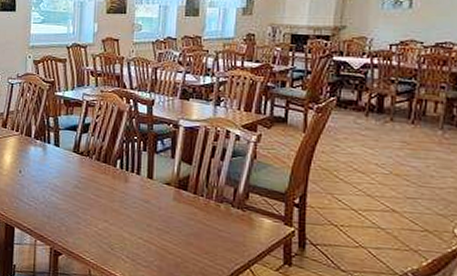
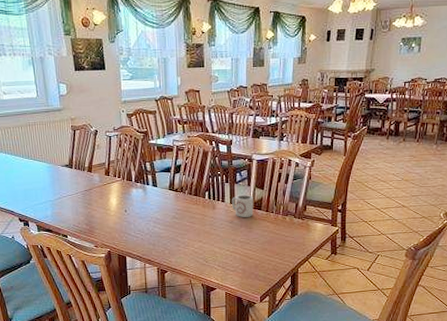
cup: none [149,167,178,198] -> present [232,194,254,217]

